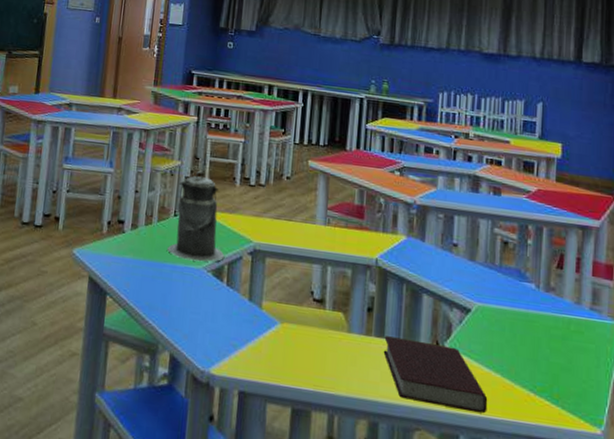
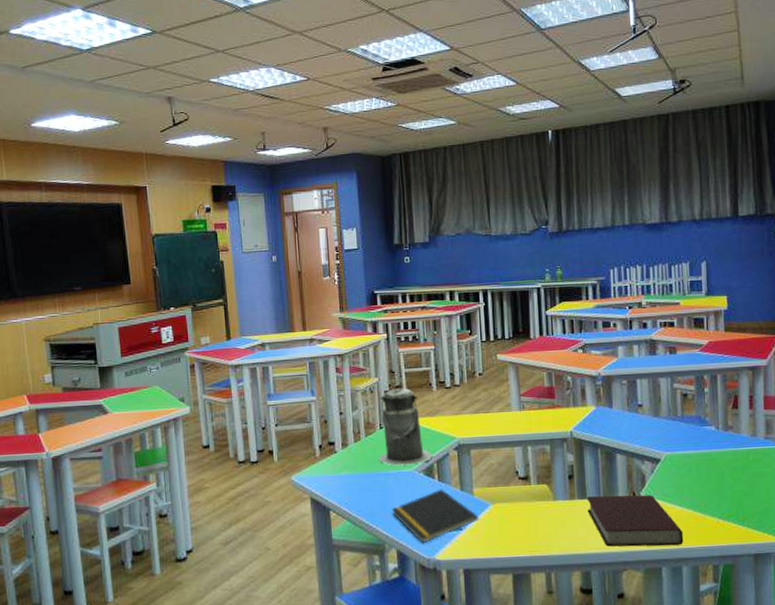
notepad: none [172,294,263,352] -> present [392,489,478,544]

